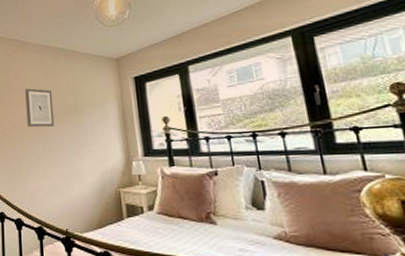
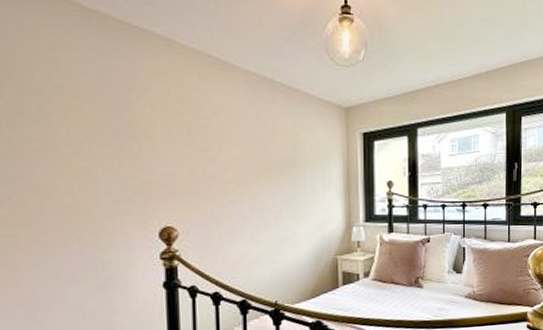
wall art: present [25,88,55,128] -> none [228,130,267,182]

